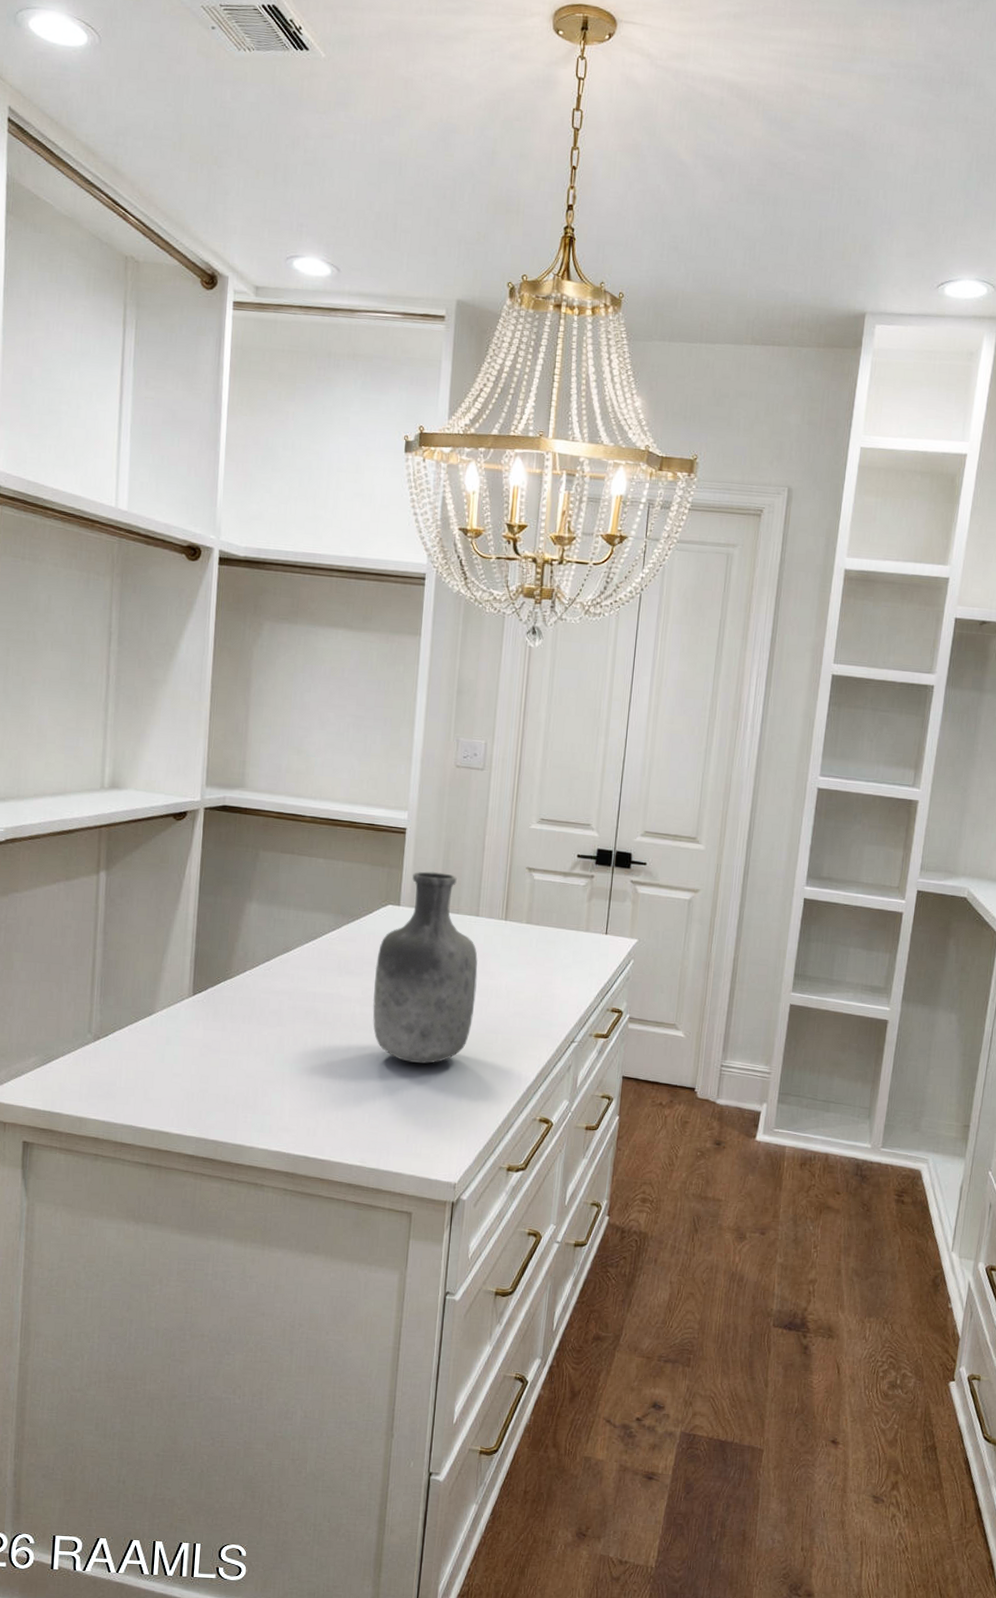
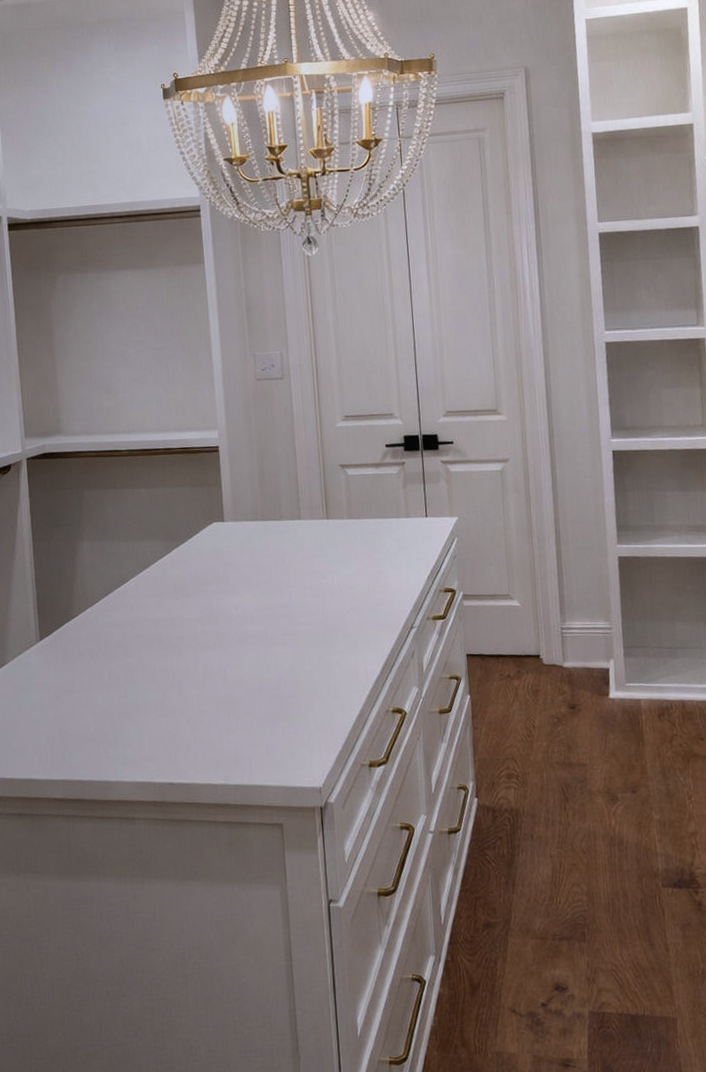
vase: present [372,871,478,1064] -> none [209,483,312,673]

